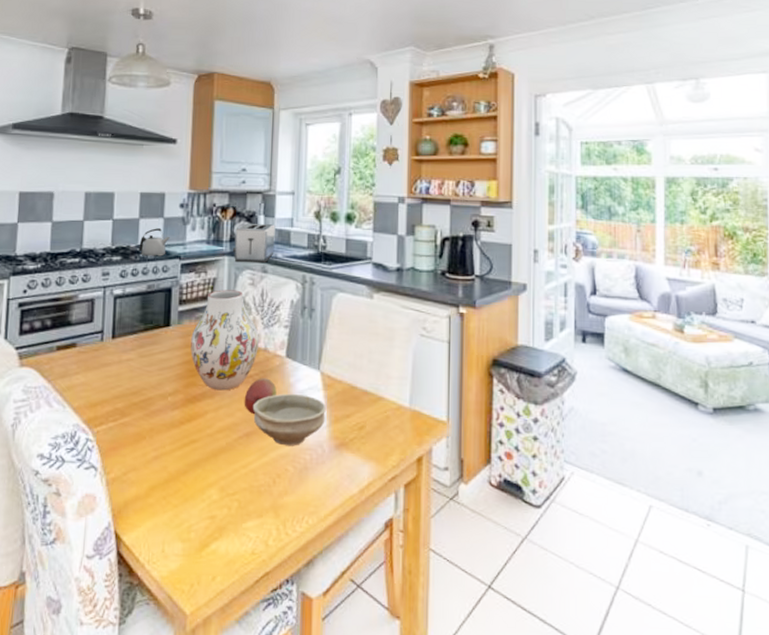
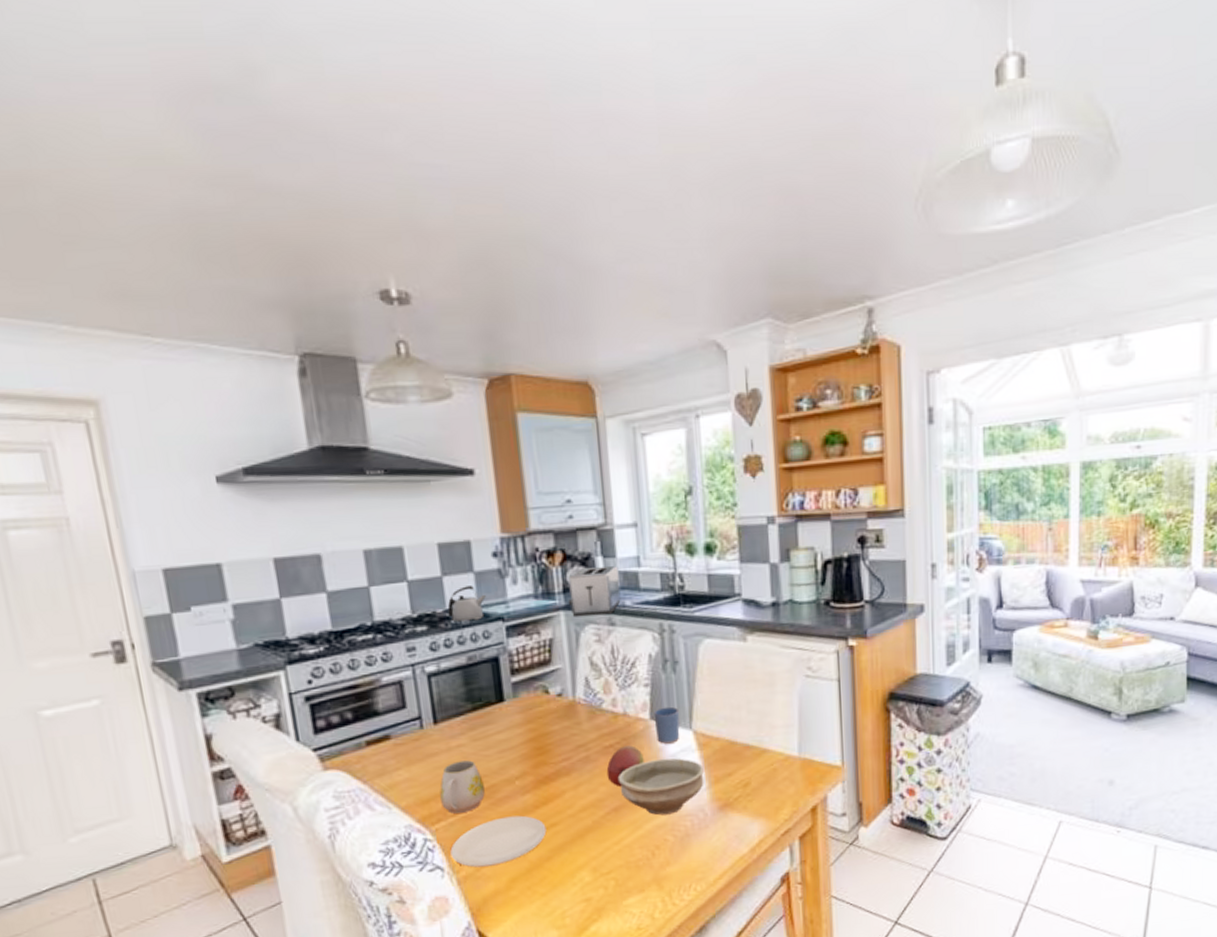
plate: none [105,428,187,472] -> present [450,815,547,868]
mug: none [106,373,143,420] -> present [439,760,485,815]
vase: present [190,289,259,391] -> none [532,650,616,767]
mug: none [289,347,311,381] -> present [653,706,680,744]

